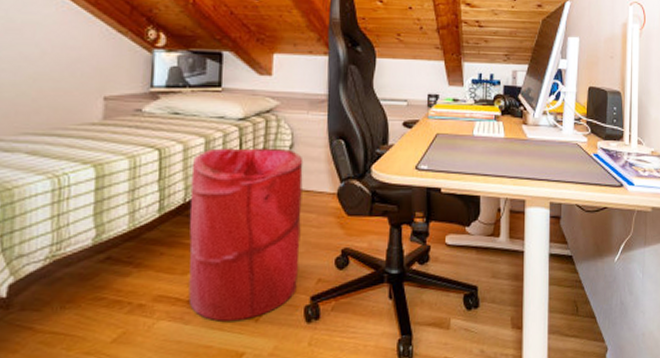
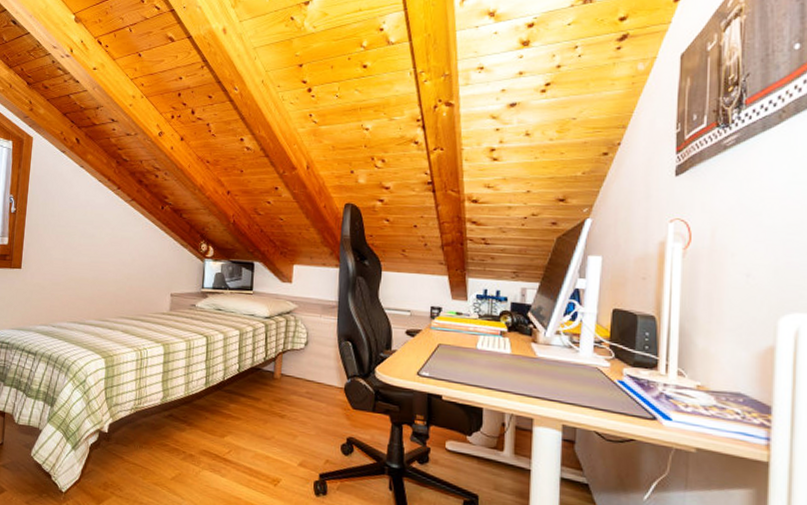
laundry hamper: present [188,148,304,322] -> none [225,339,316,483]

